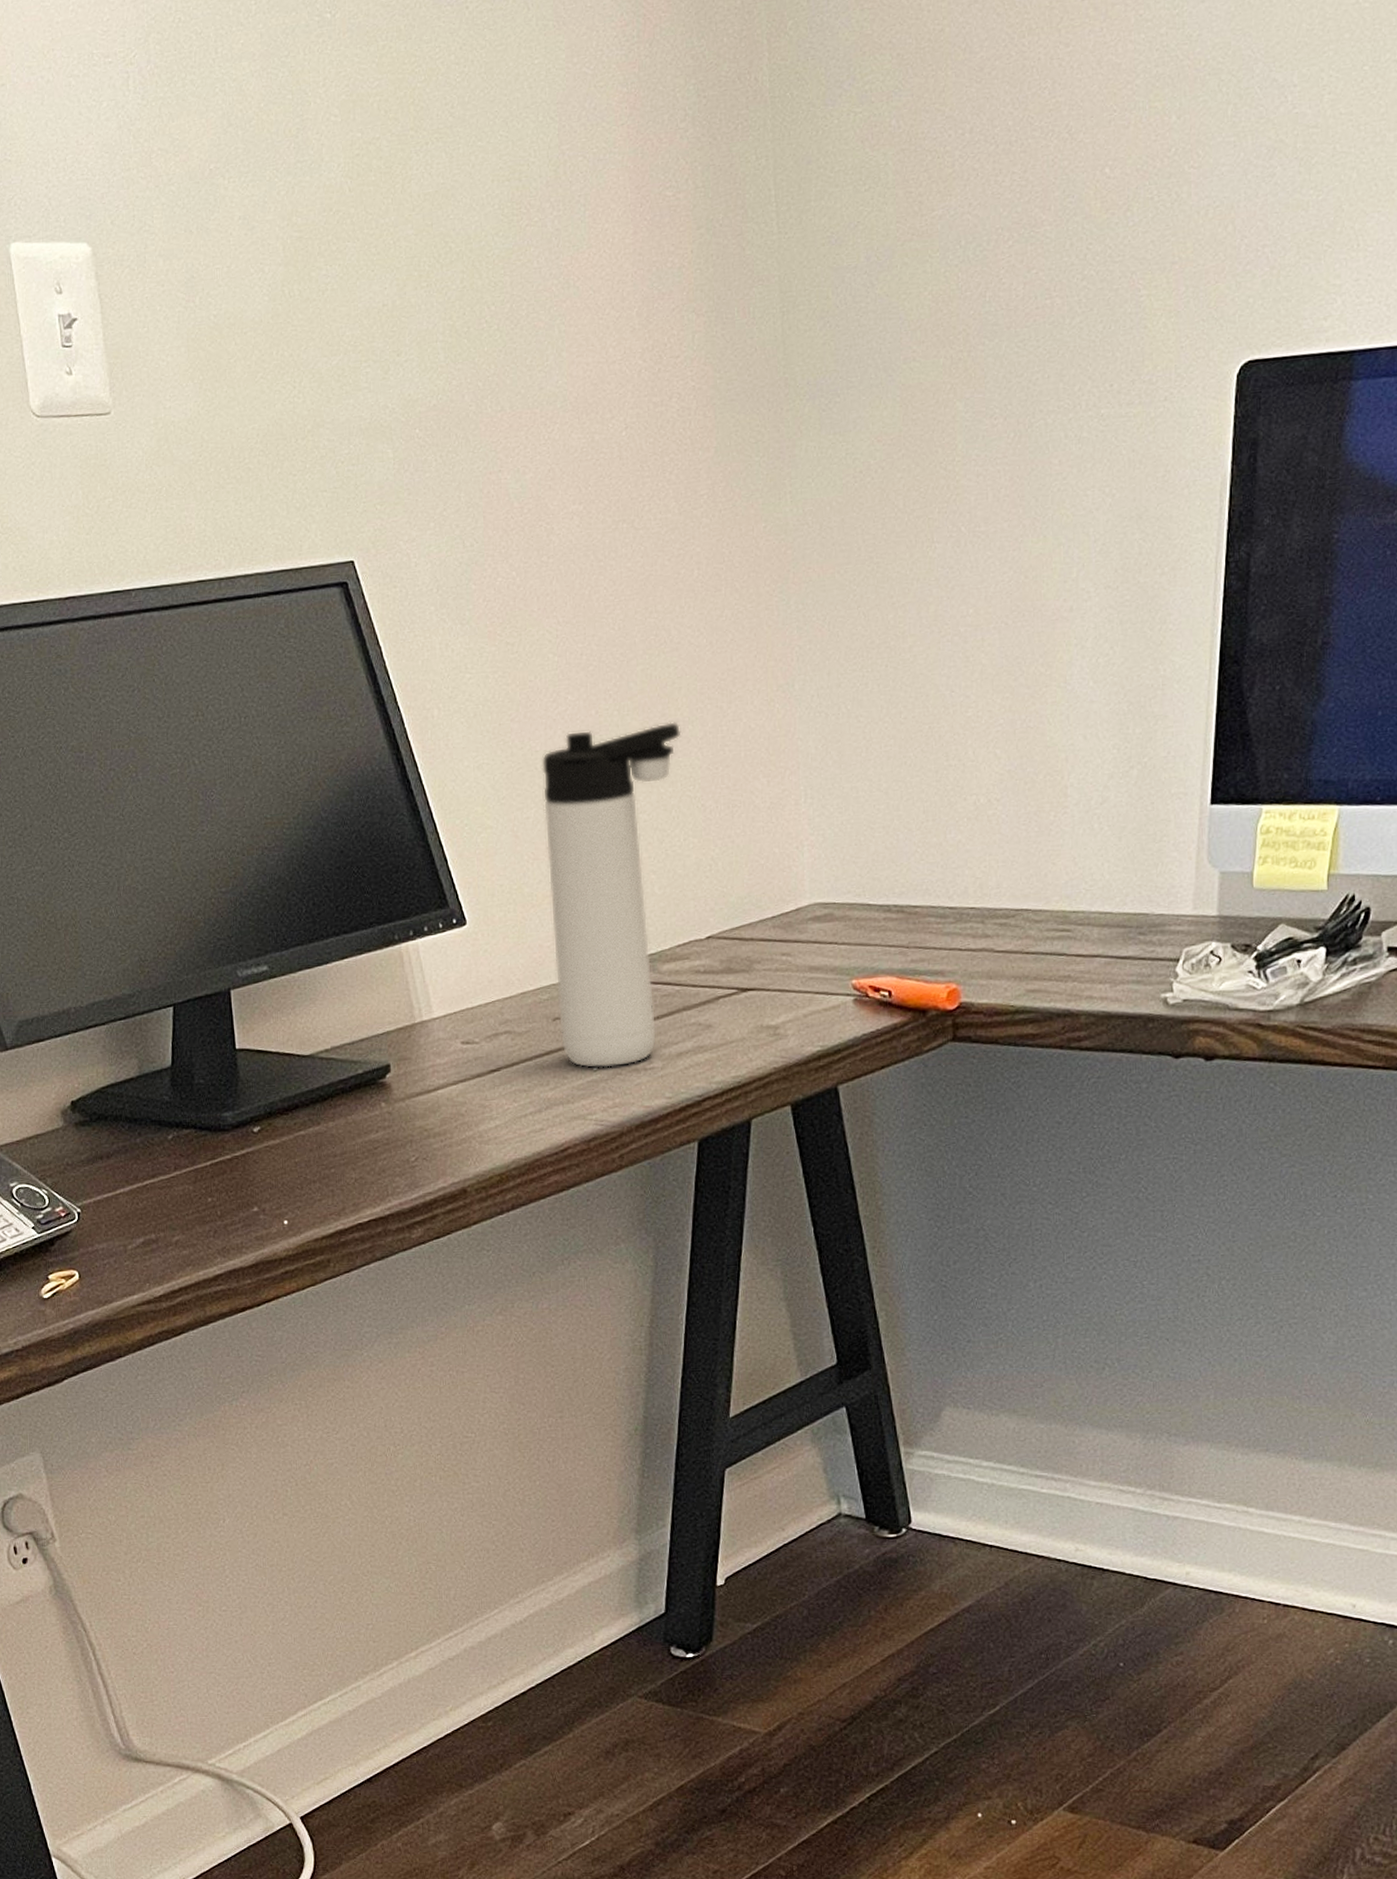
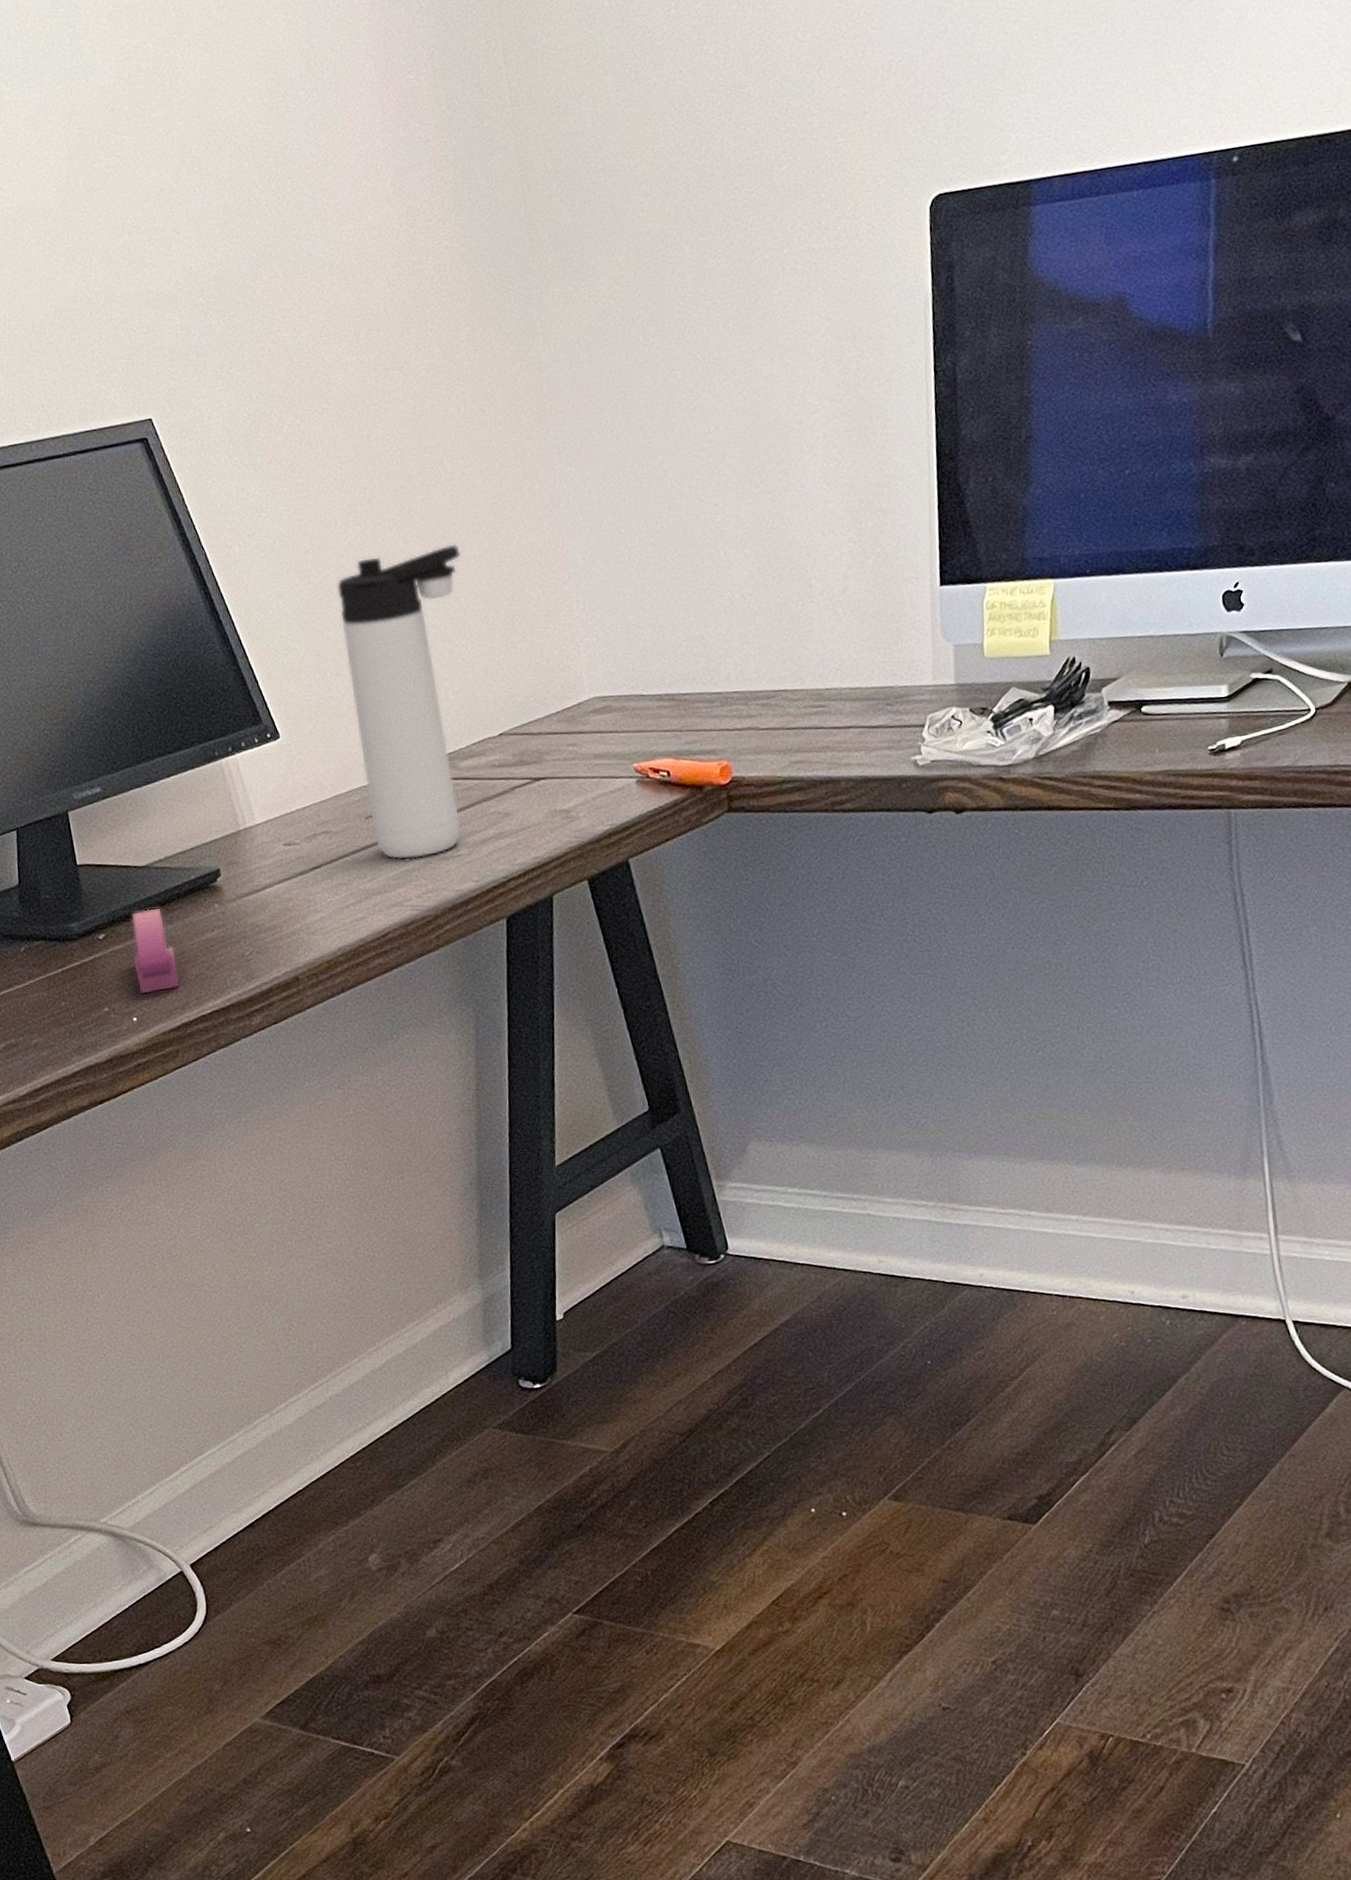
stapler: none [288,1103,337,1195] -> present [131,909,180,994]

